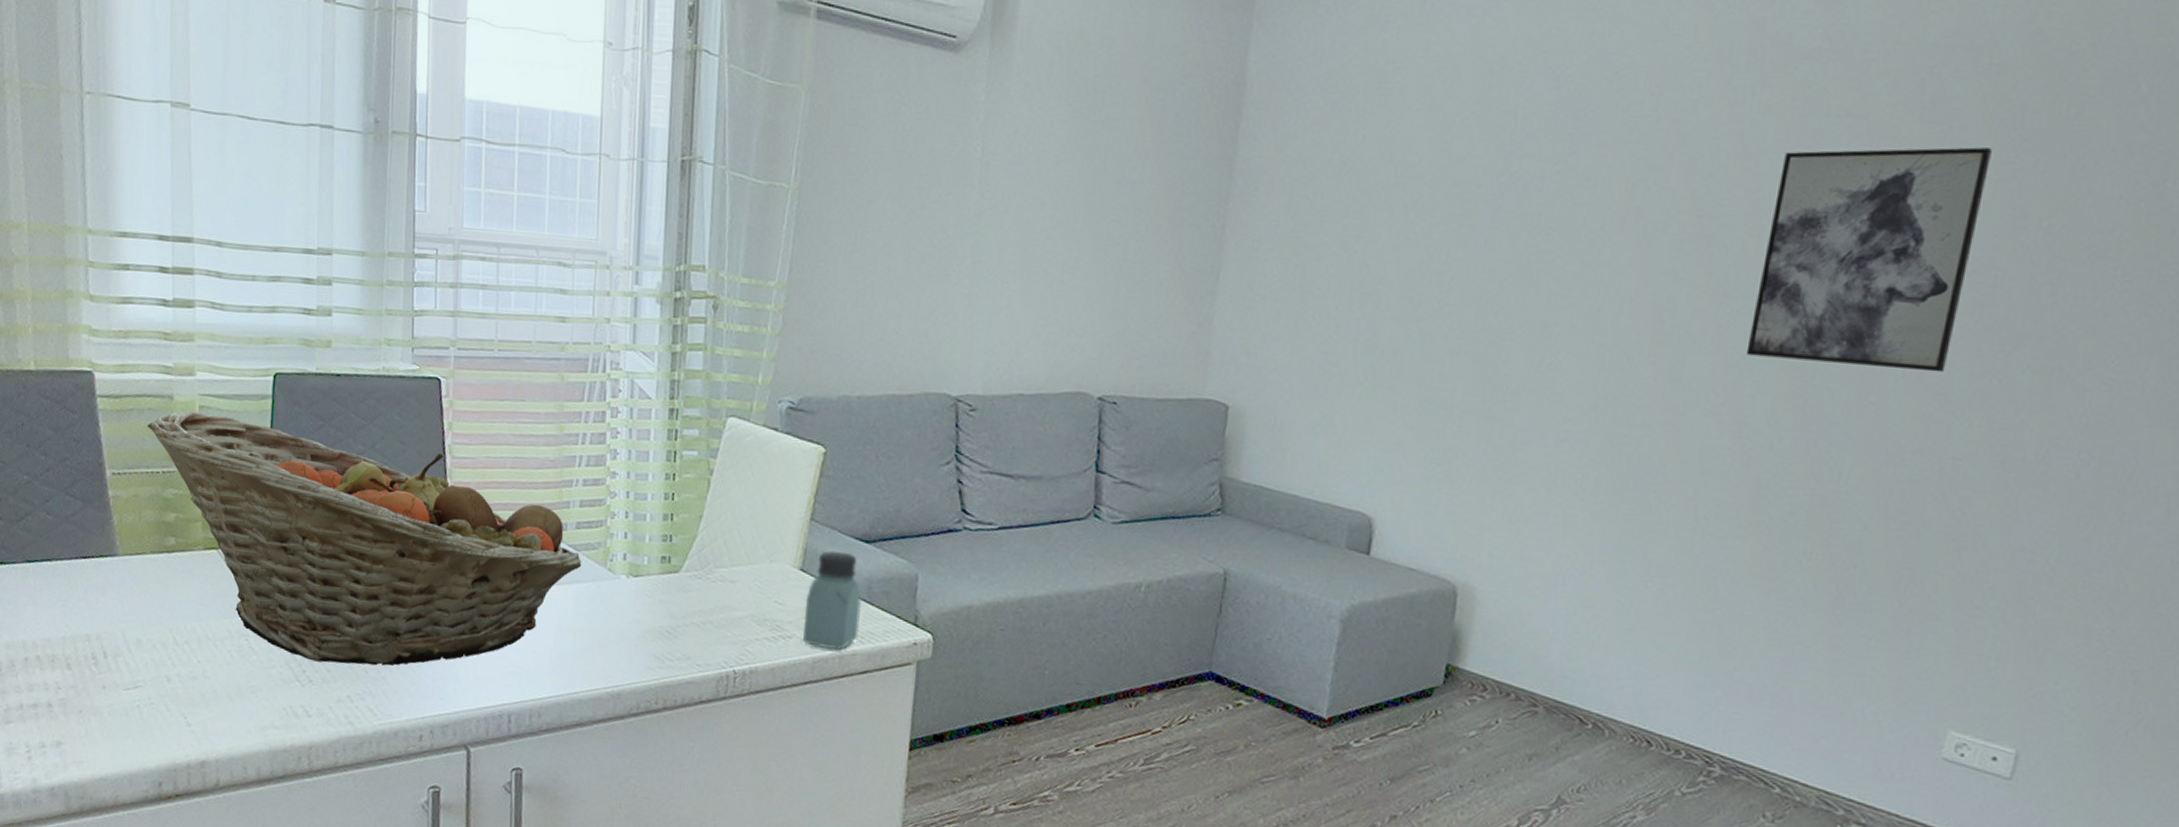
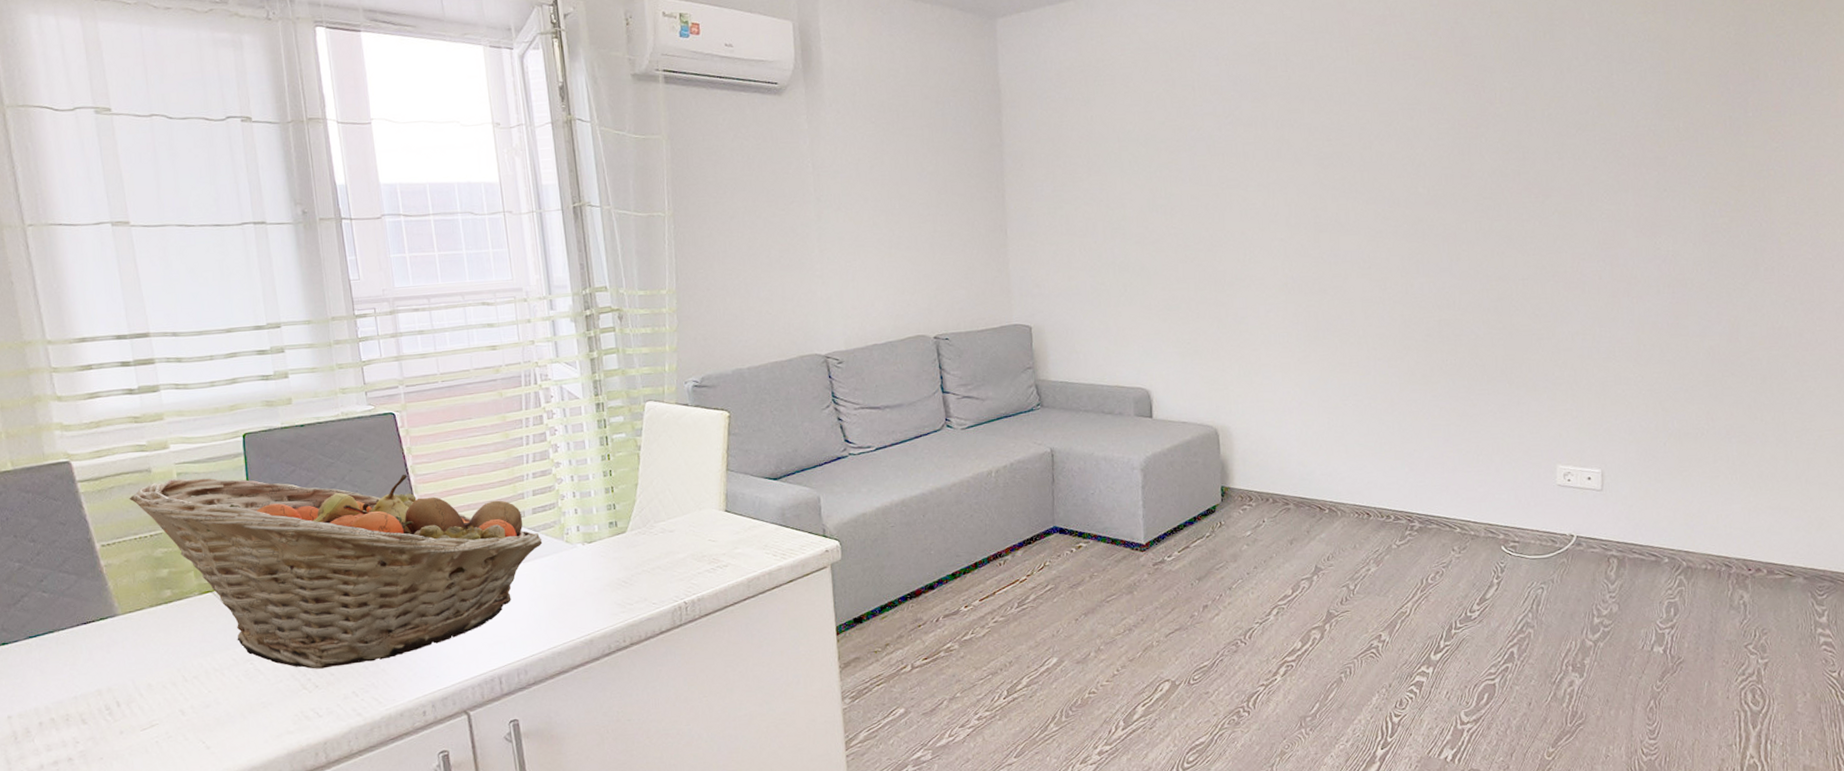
saltshaker: present [803,550,862,651] -> none [734,490,781,570]
wall art: present [1746,147,1992,373] -> none [1375,68,1505,231]

